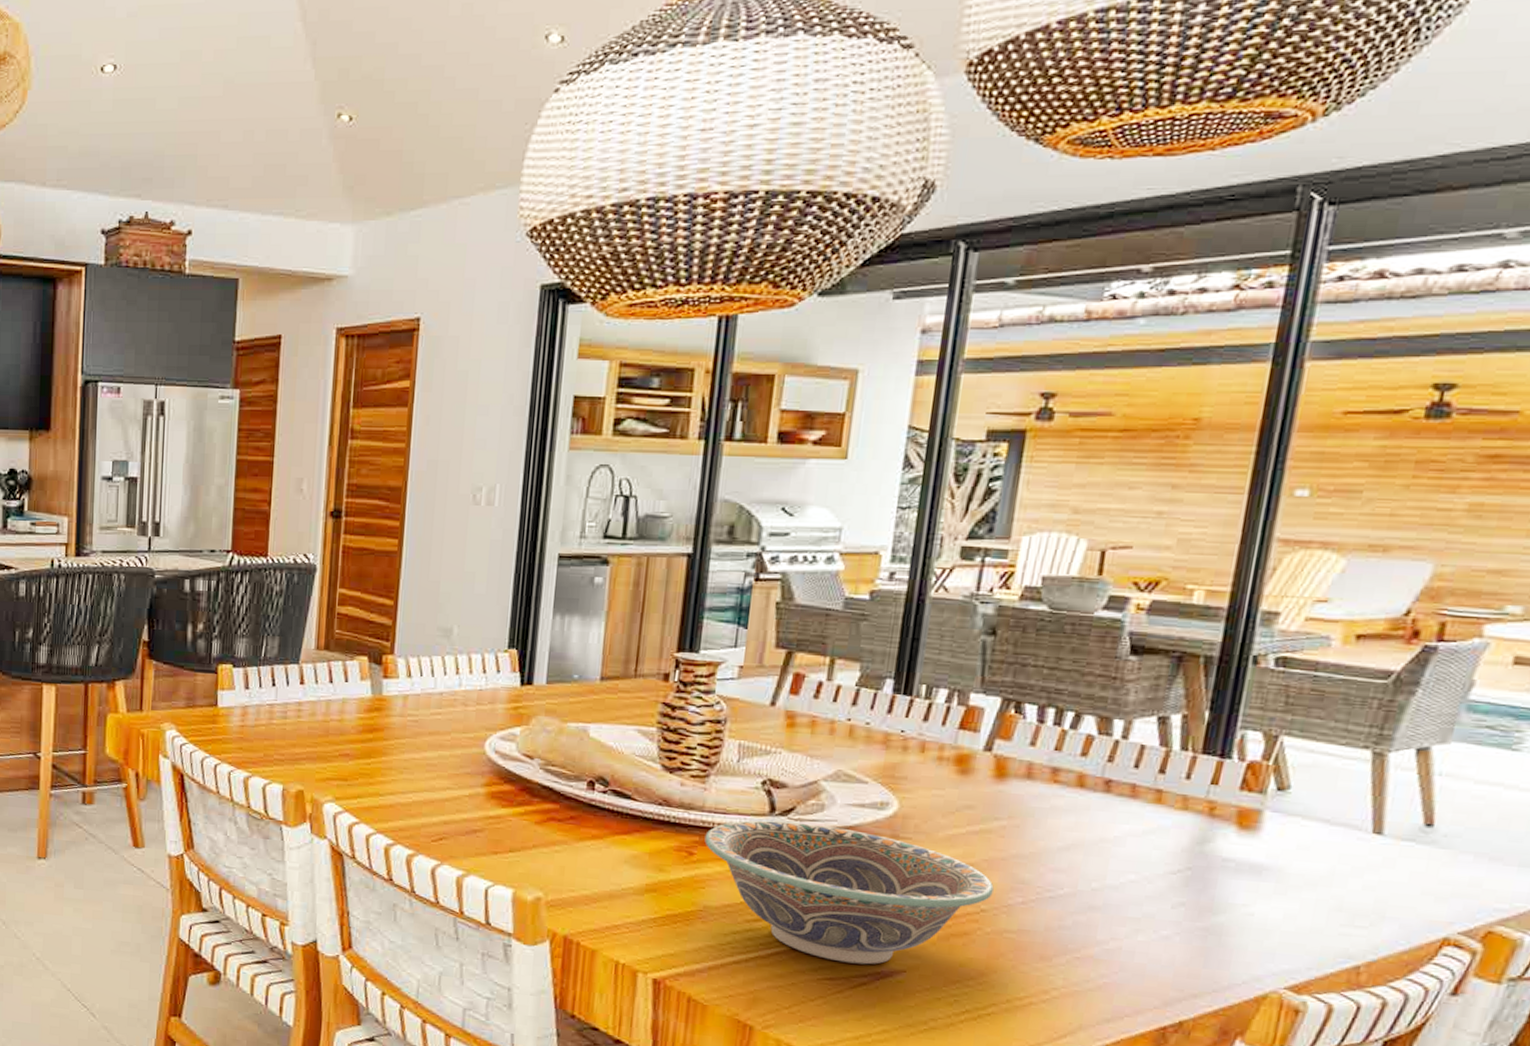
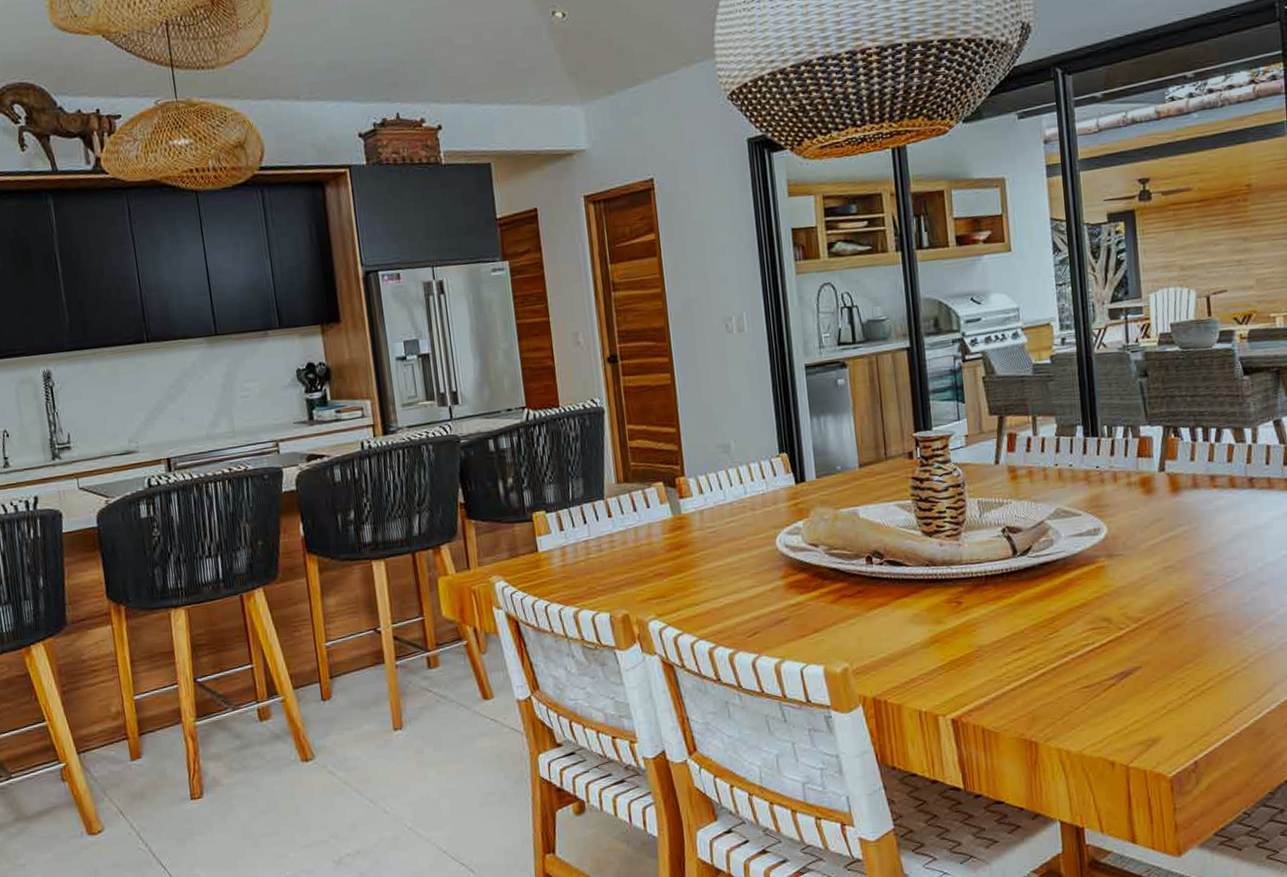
decorative bowl: present [704,820,994,965] -> none [967,556,1190,671]

